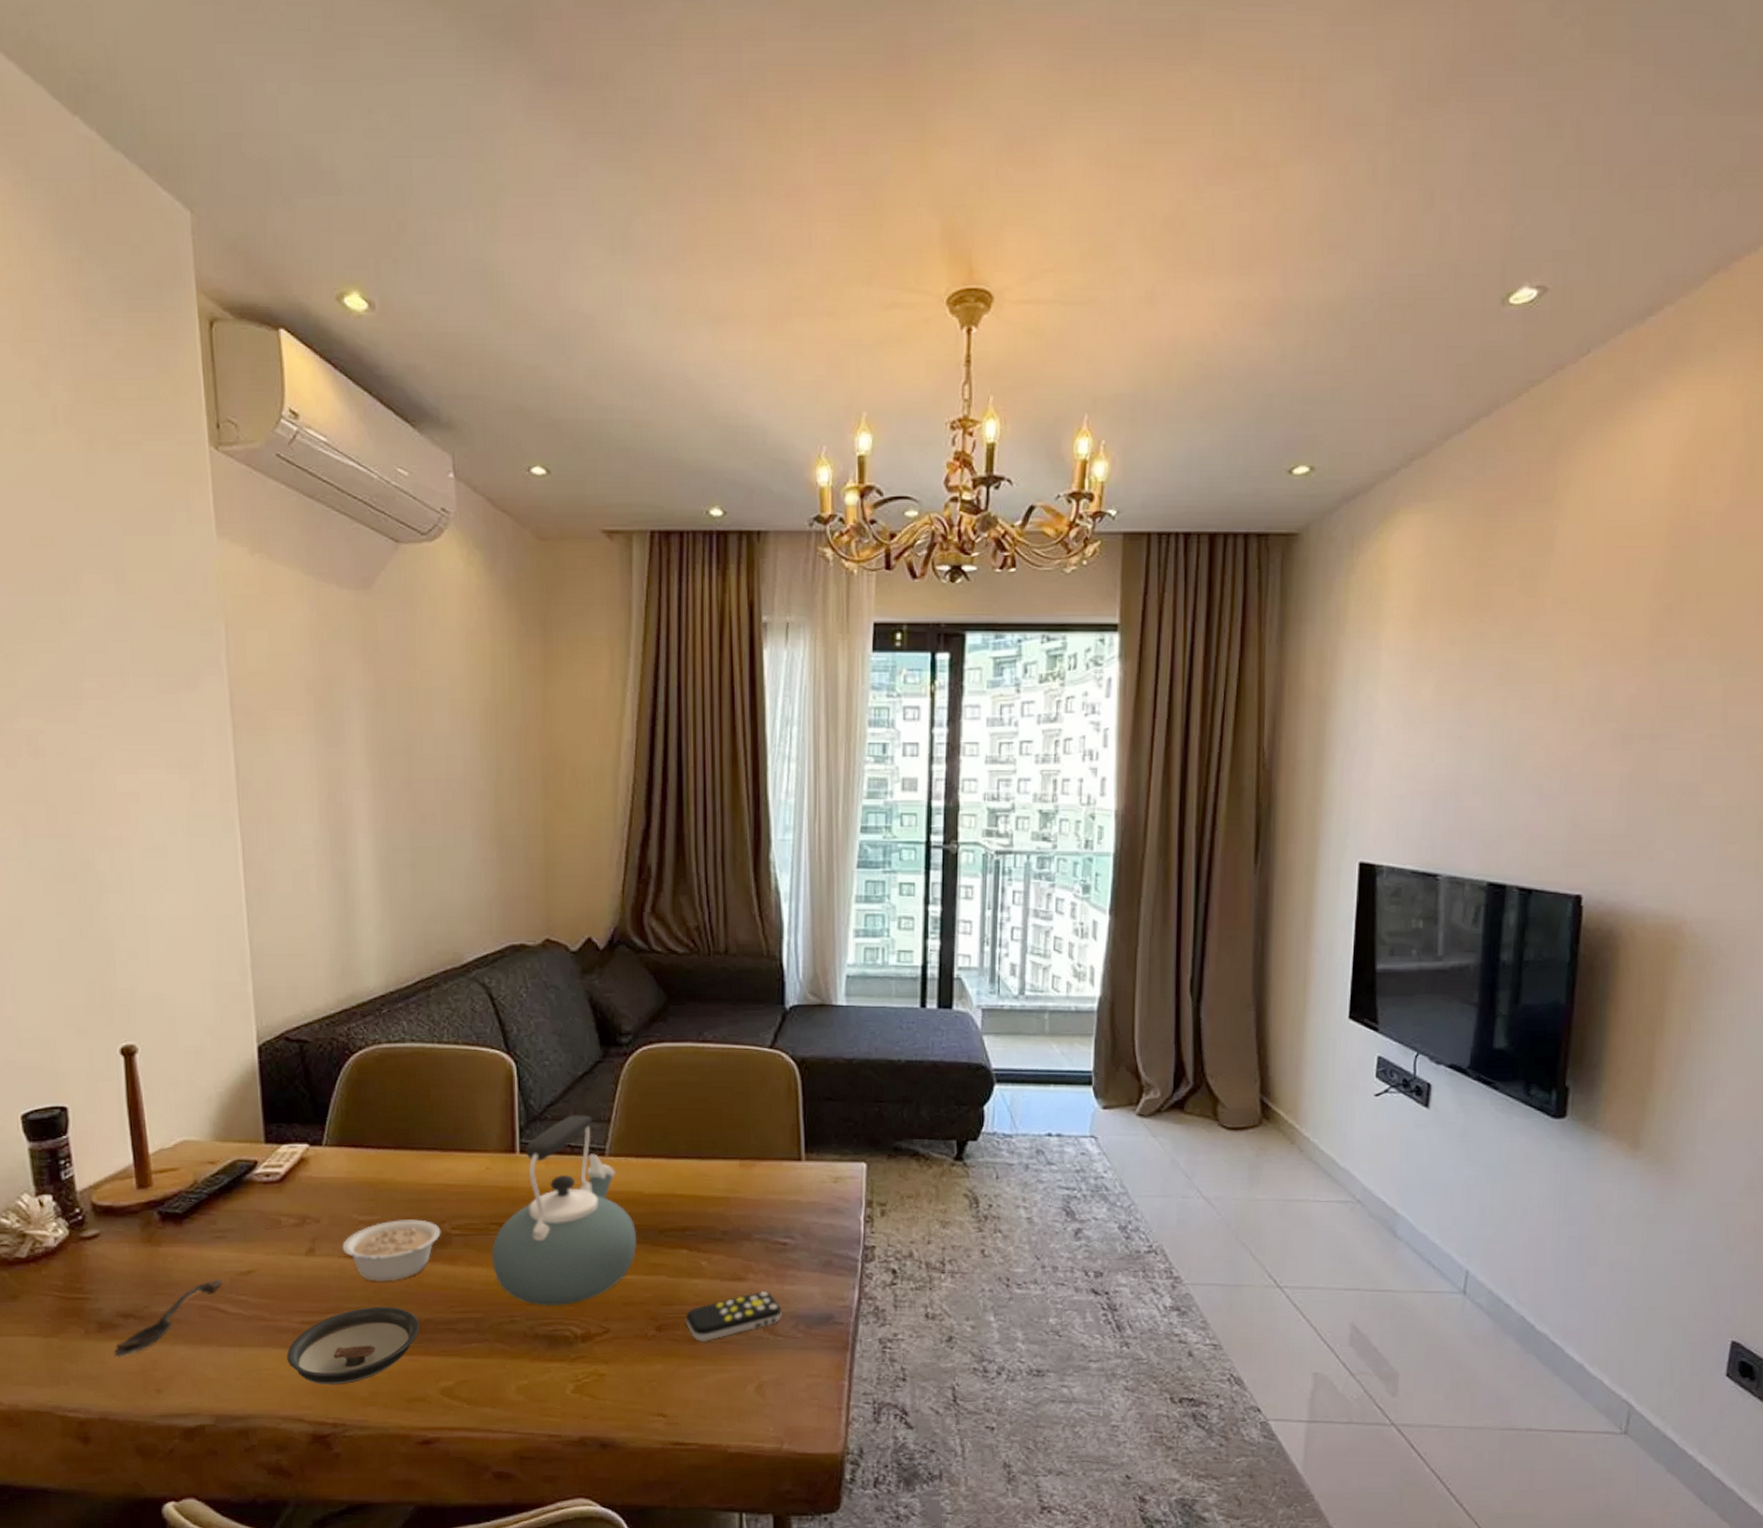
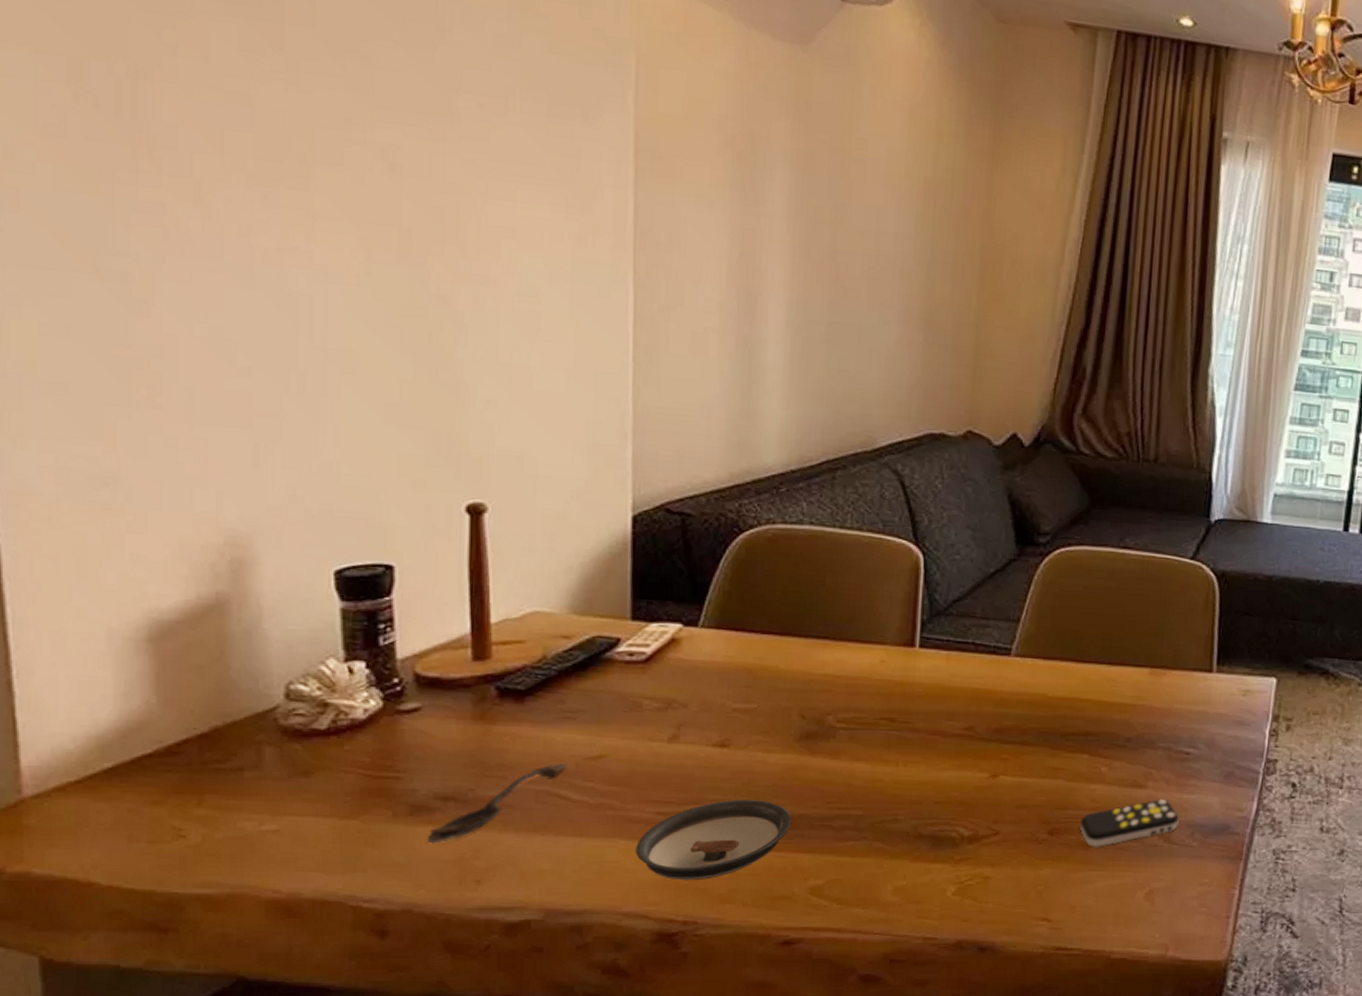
legume: present [342,1219,441,1282] -> none [710,709,825,774]
kettle: present [491,1115,636,1307] -> none [878,612,1036,807]

